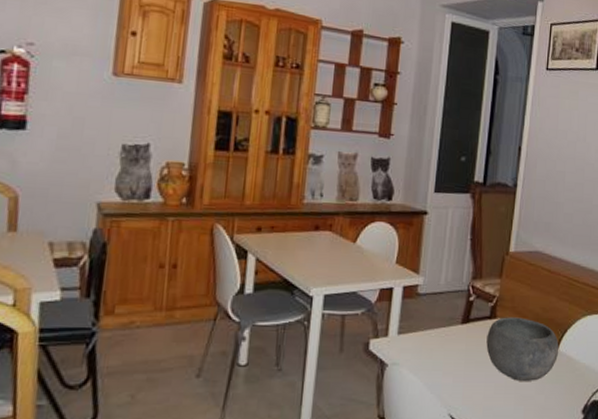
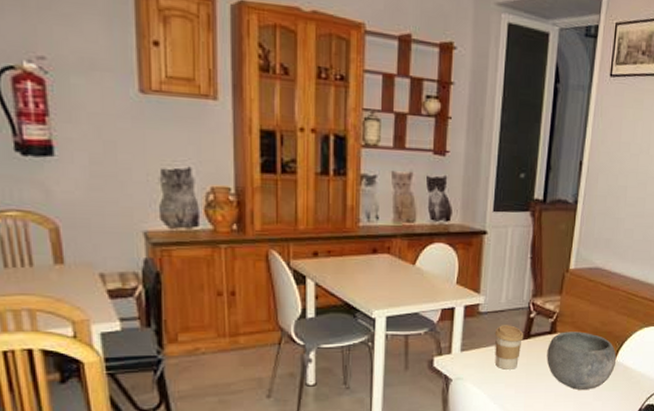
coffee cup: none [432,308,463,356] -> present [494,325,524,370]

